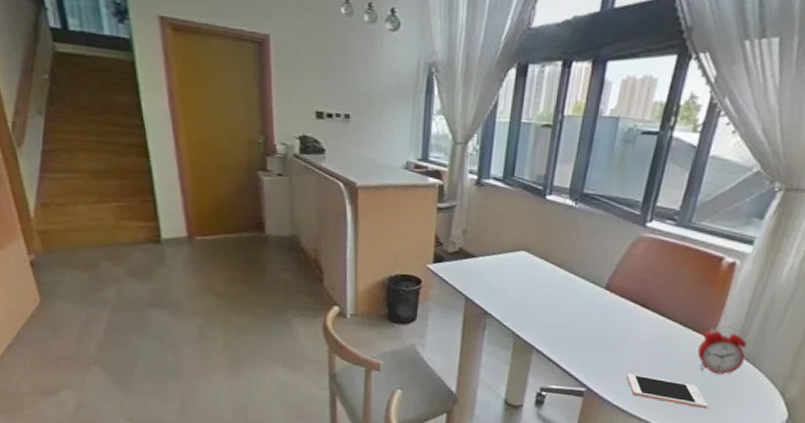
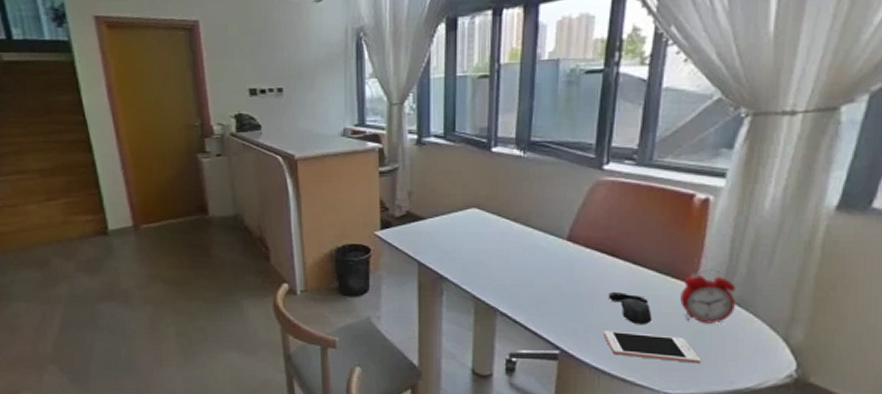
computer mouse: none [635,340,672,372] -> present [608,292,652,325]

